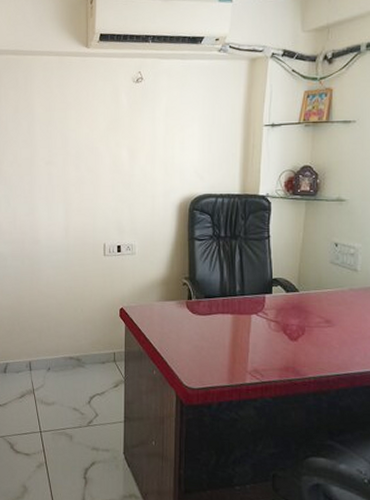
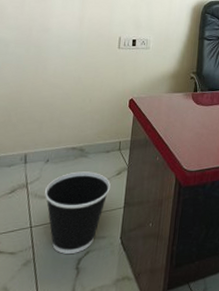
wastebasket: none [50,381,109,463] -> present [45,171,111,254]

